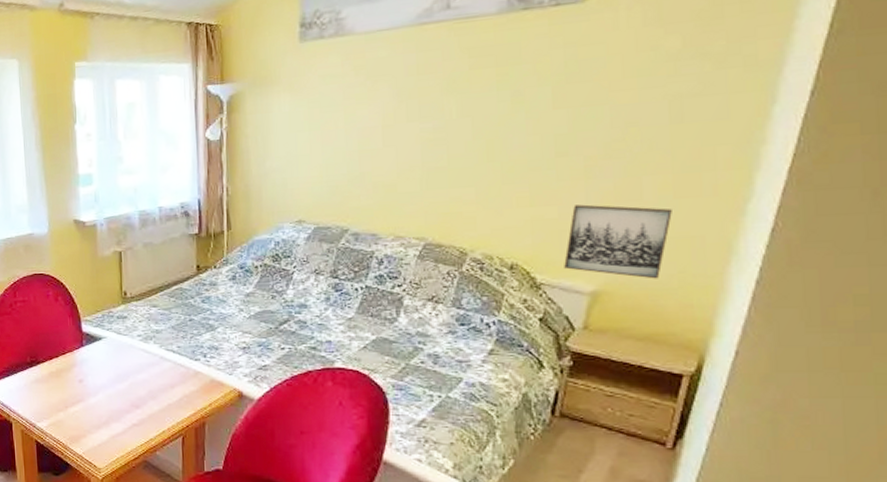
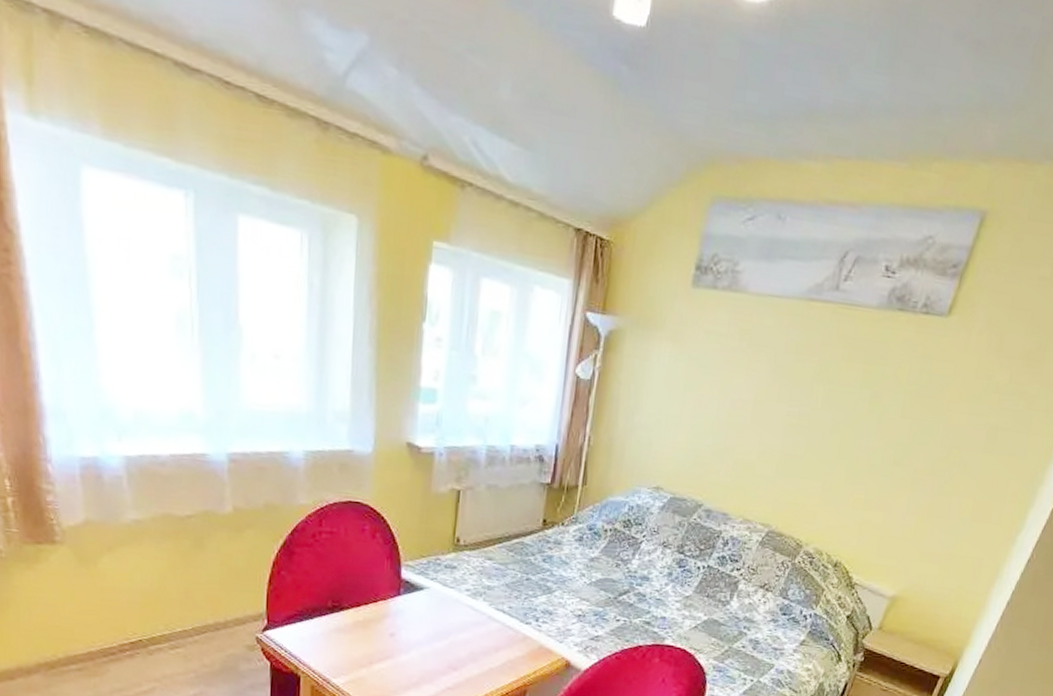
wall art: present [564,204,672,279] -> none [876,514,966,592]

